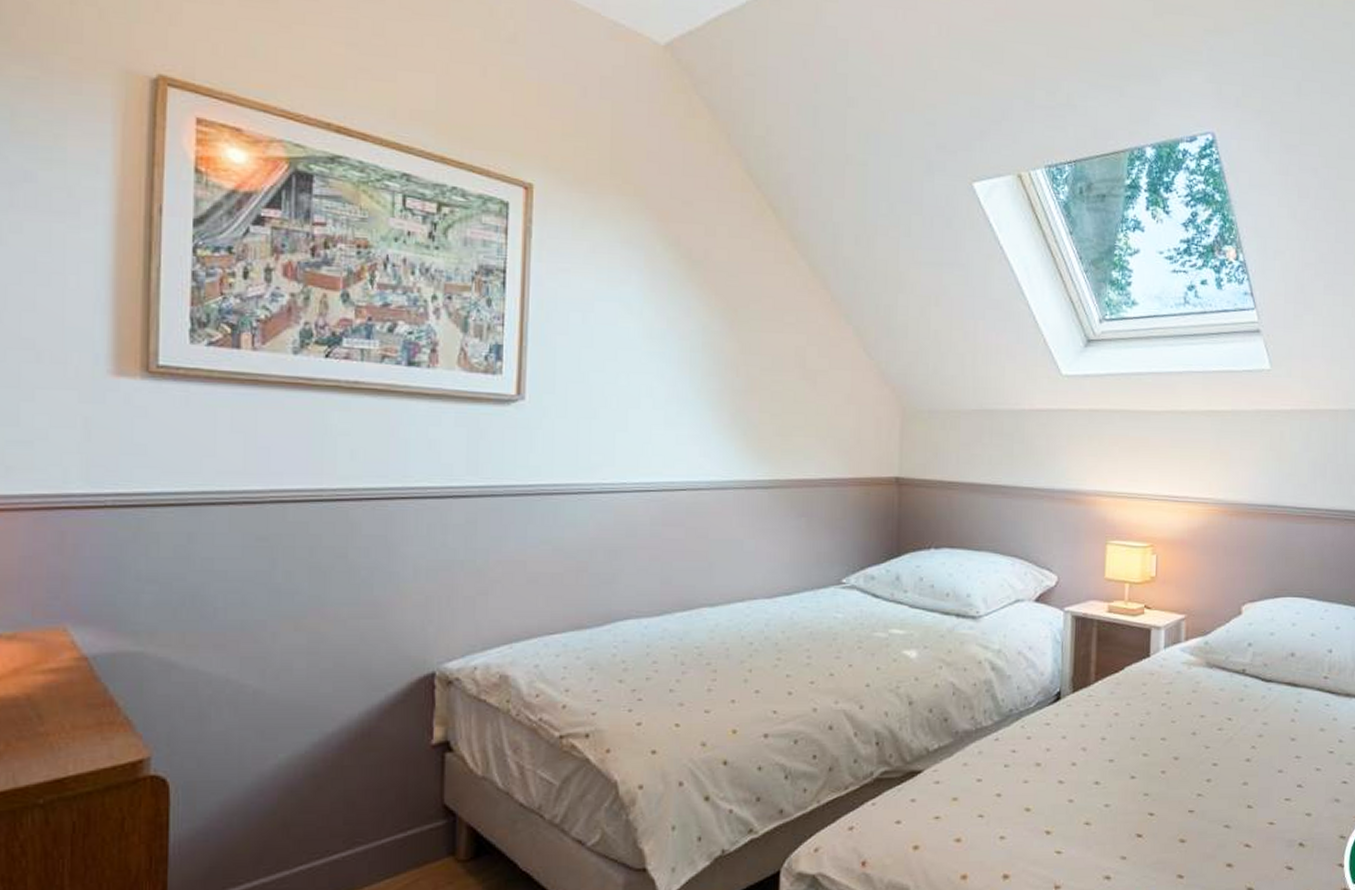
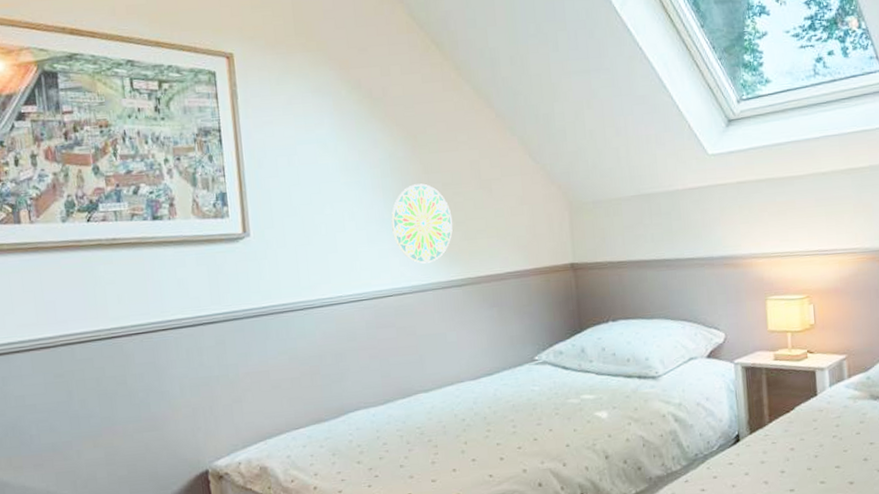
decorative plate: none [695,364,767,457] -> present [391,183,453,264]

